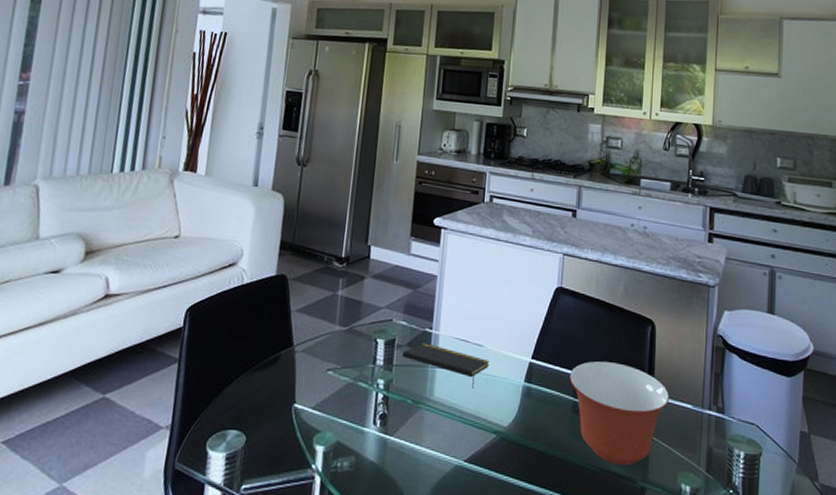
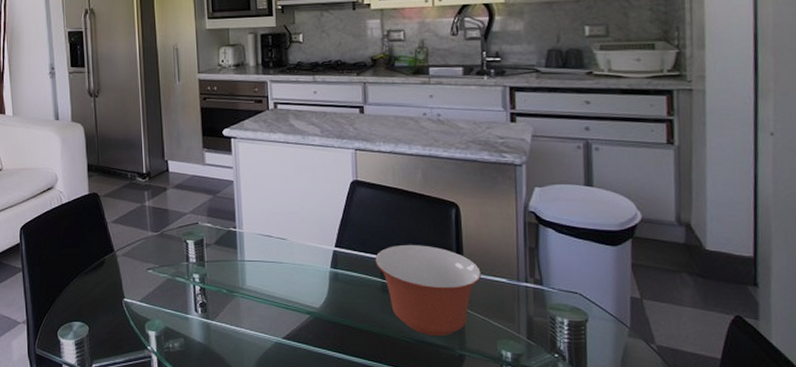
notepad: present [401,343,490,388] -> none [211,241,295,276]

